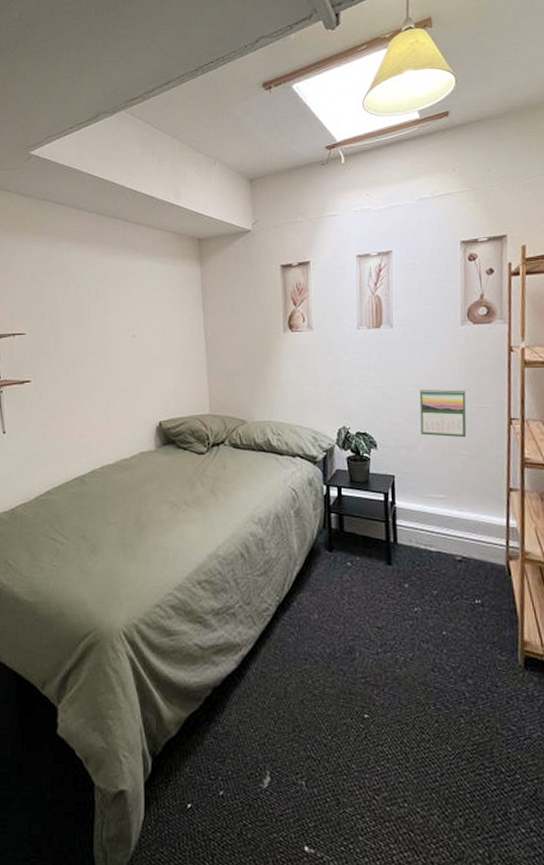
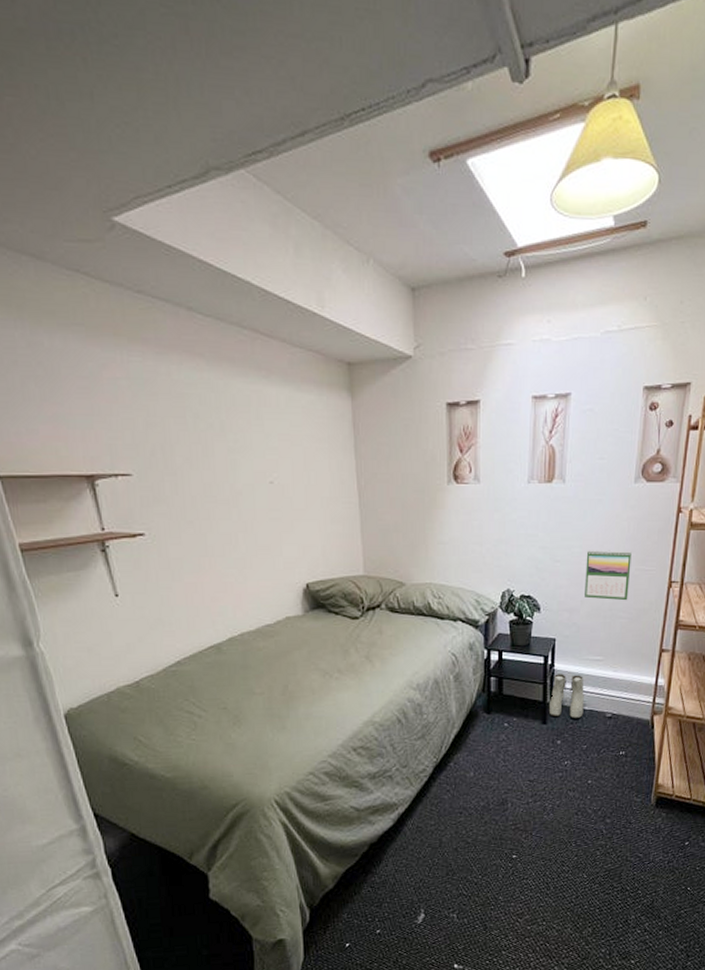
boots: none [392,512,431,561] -> present [548,674,584,719]

